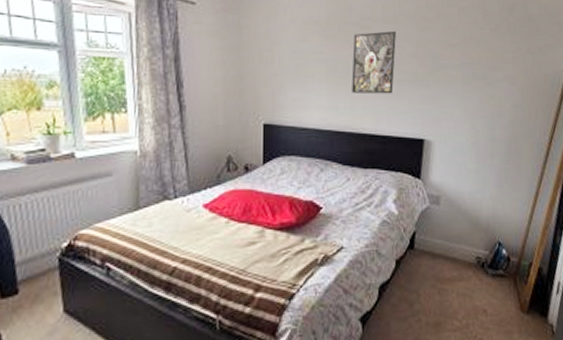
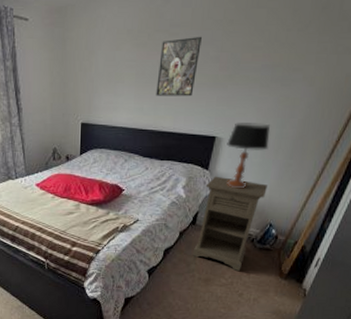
nightstand: none [415,186,489,309] -> present [192,176,267,272]
table lamp: none [437,123,482,201] -> present [227,123,271,189]

